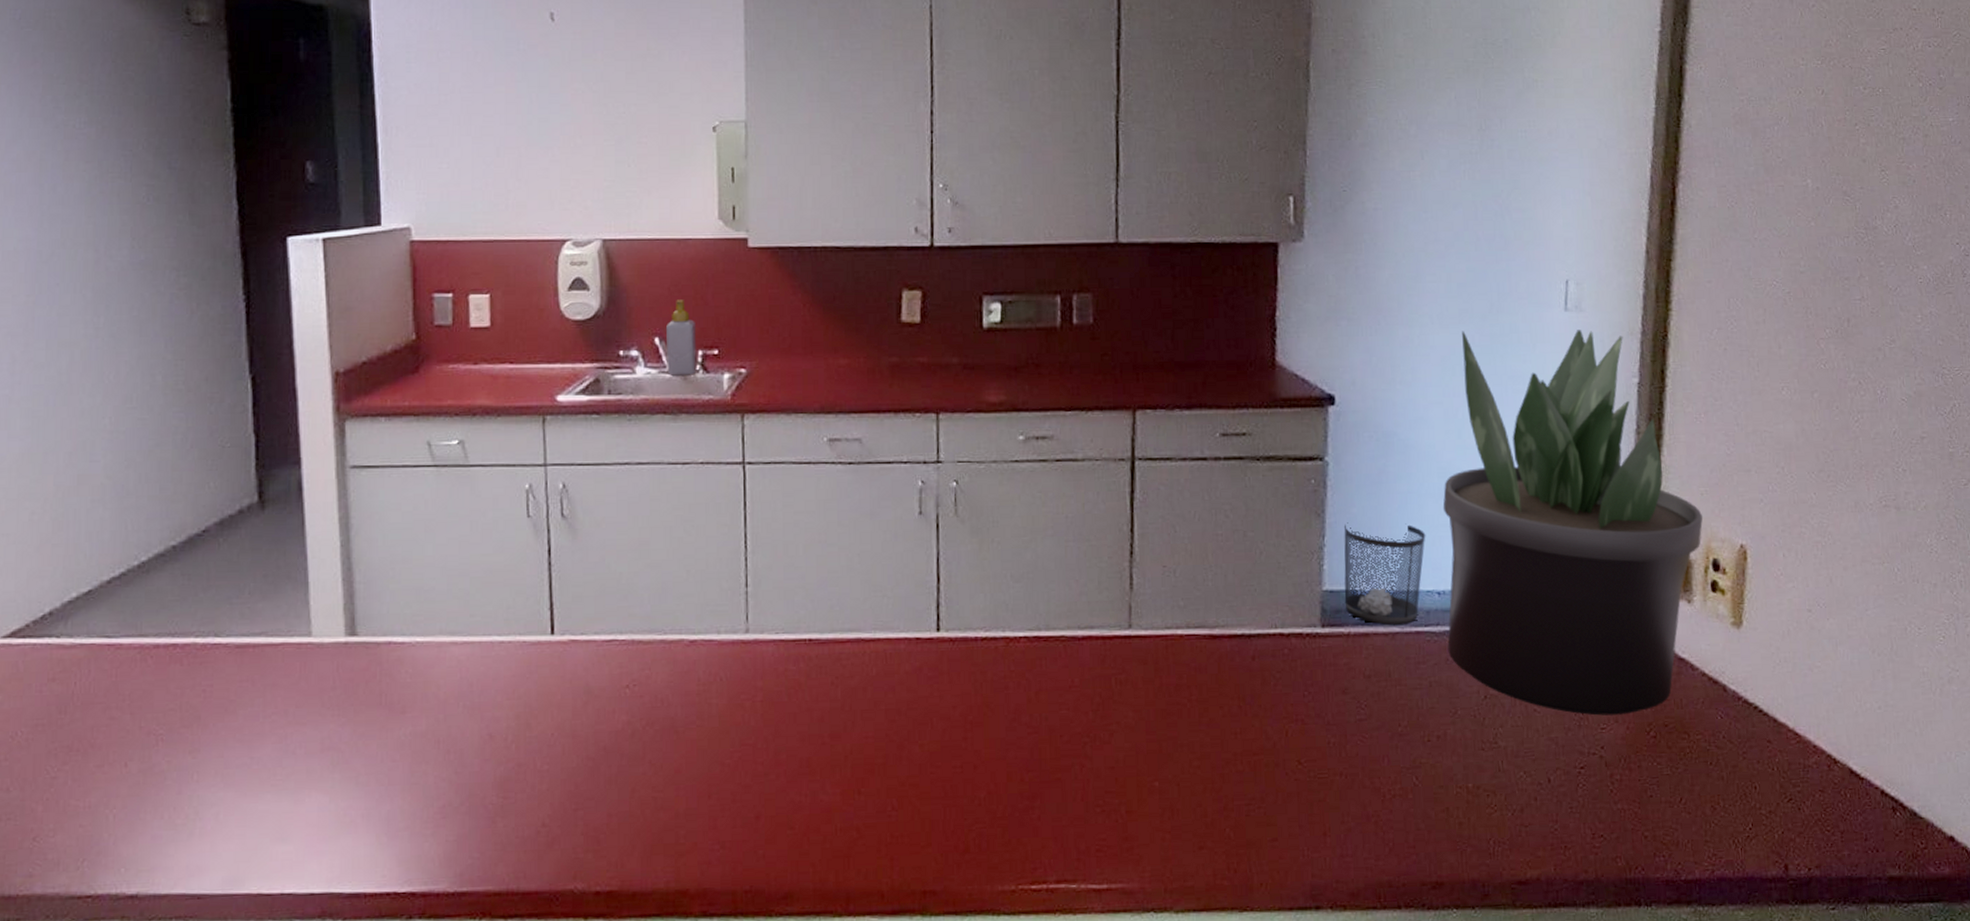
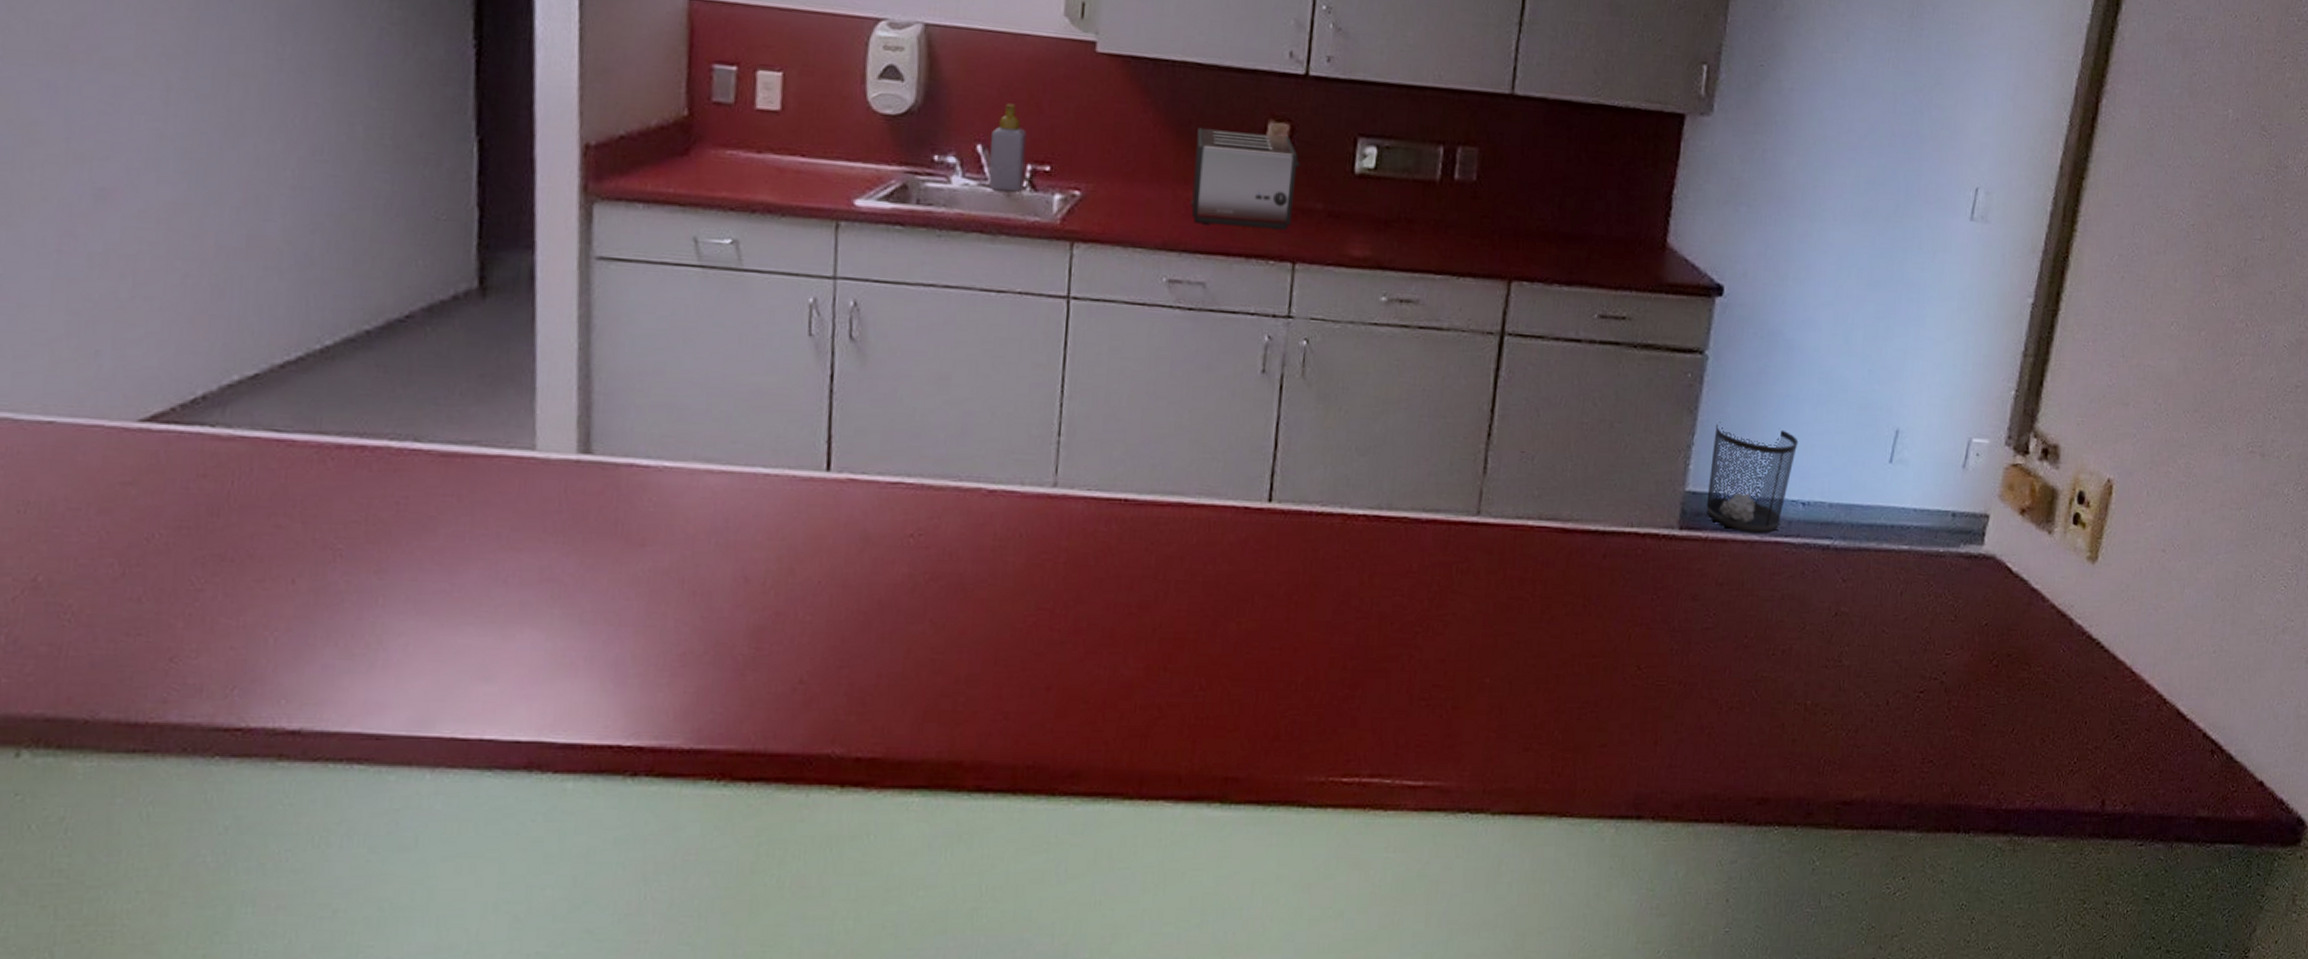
toaster: none [841,301,934,387] -> present [1190,127,1301,231]
planter: present [1442,330,1703,716] -> none [1804,230,2075,642]

